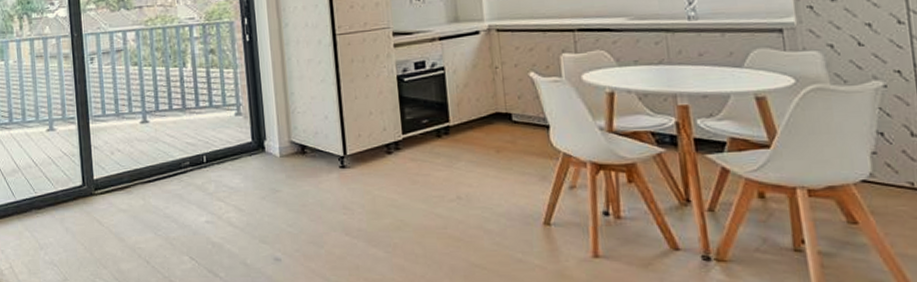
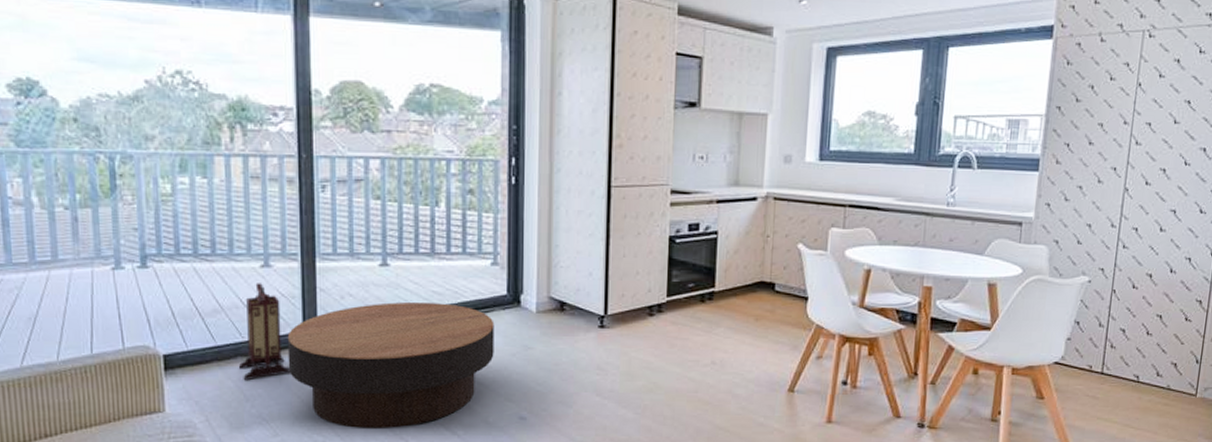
lantern: none [33,145,75,231] -> present [238,283,291,381]
coffee table: none [70,153,246,273] -> present [287,301,495,430]

